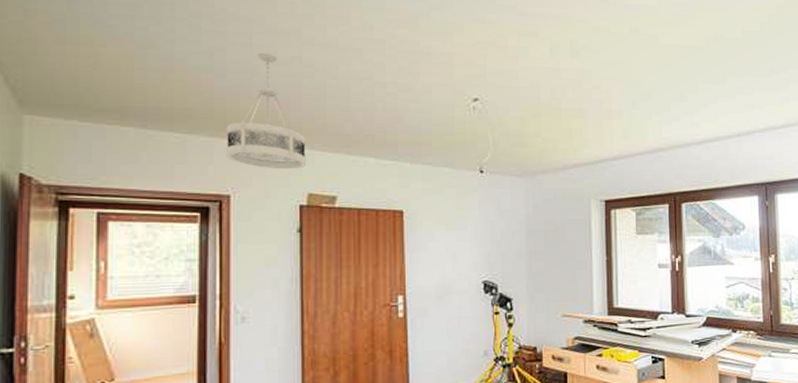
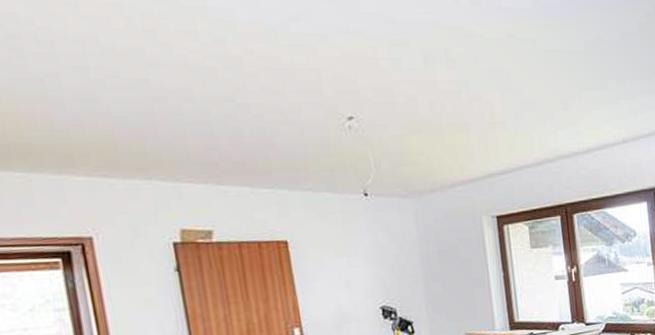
ceiling light fixture: present [227,52,306,170] -> none [75,75,173,206]

